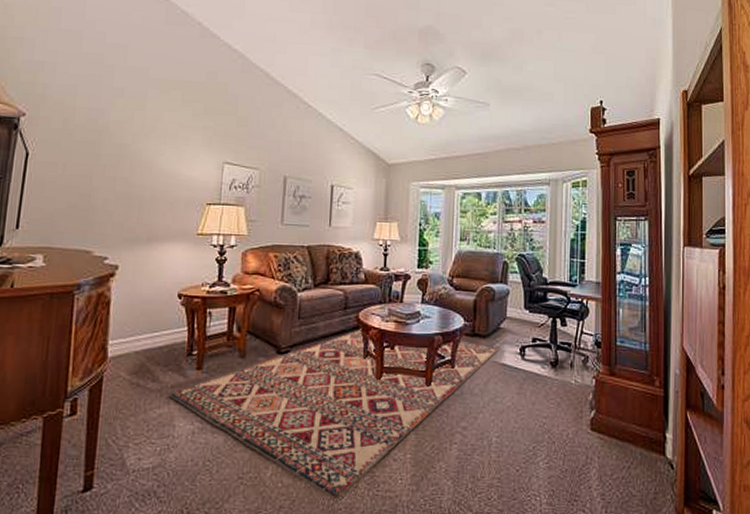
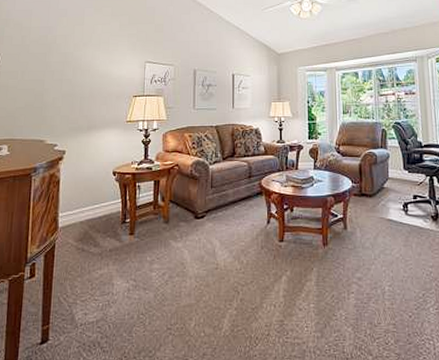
rug: present [168,329,499,500] -> none [107,194,384,347]

